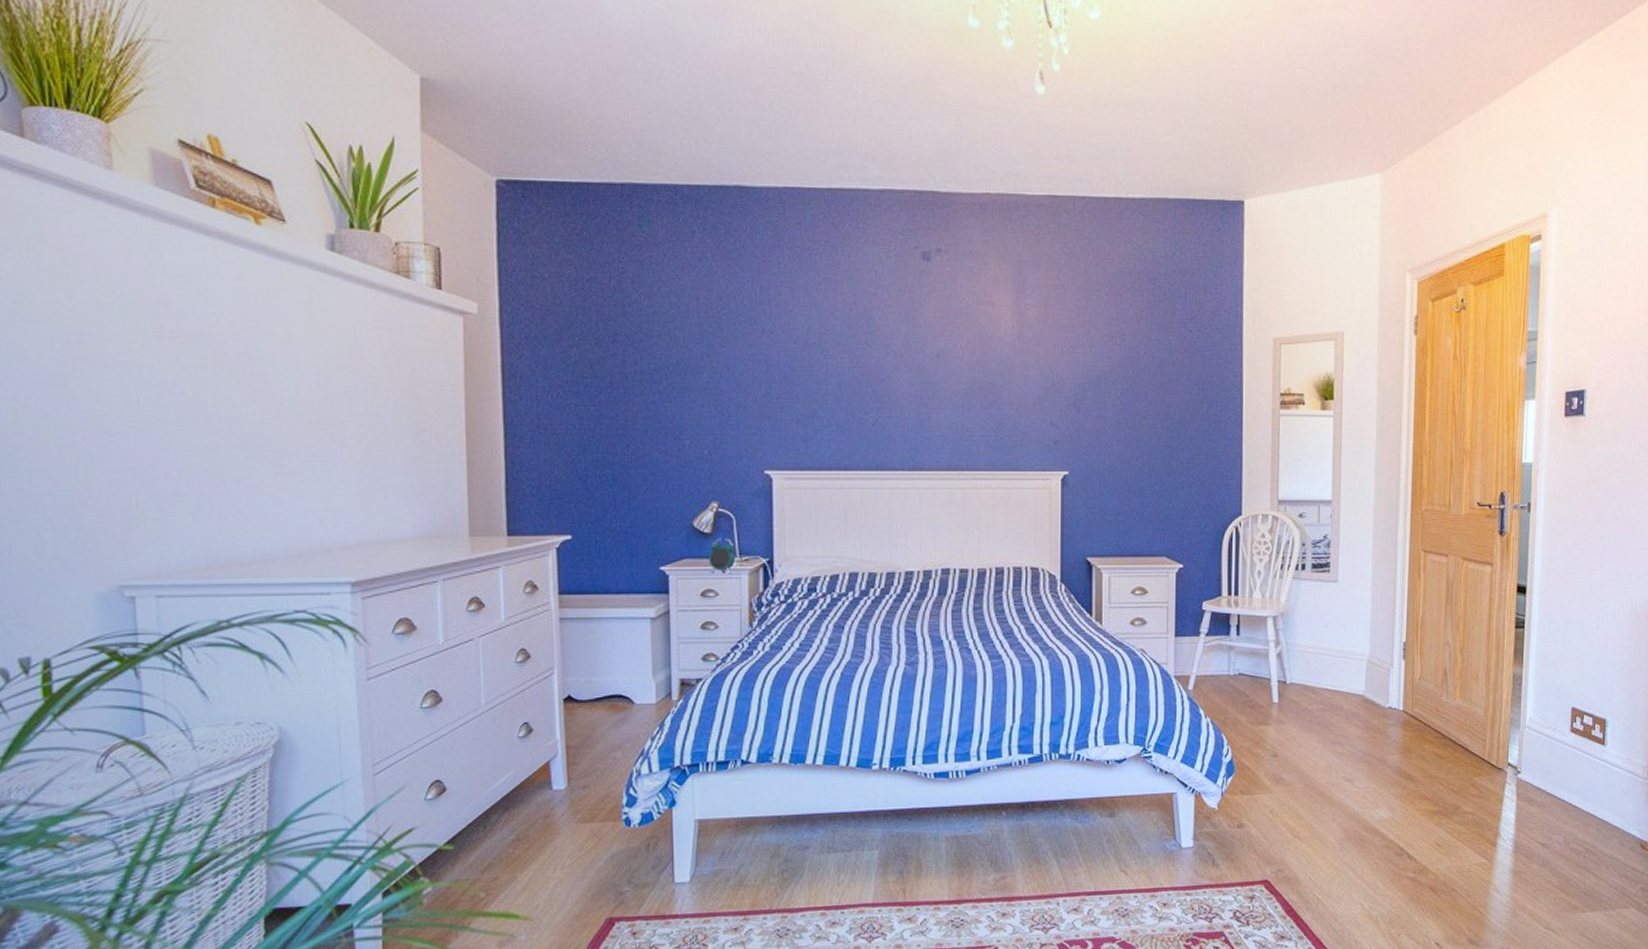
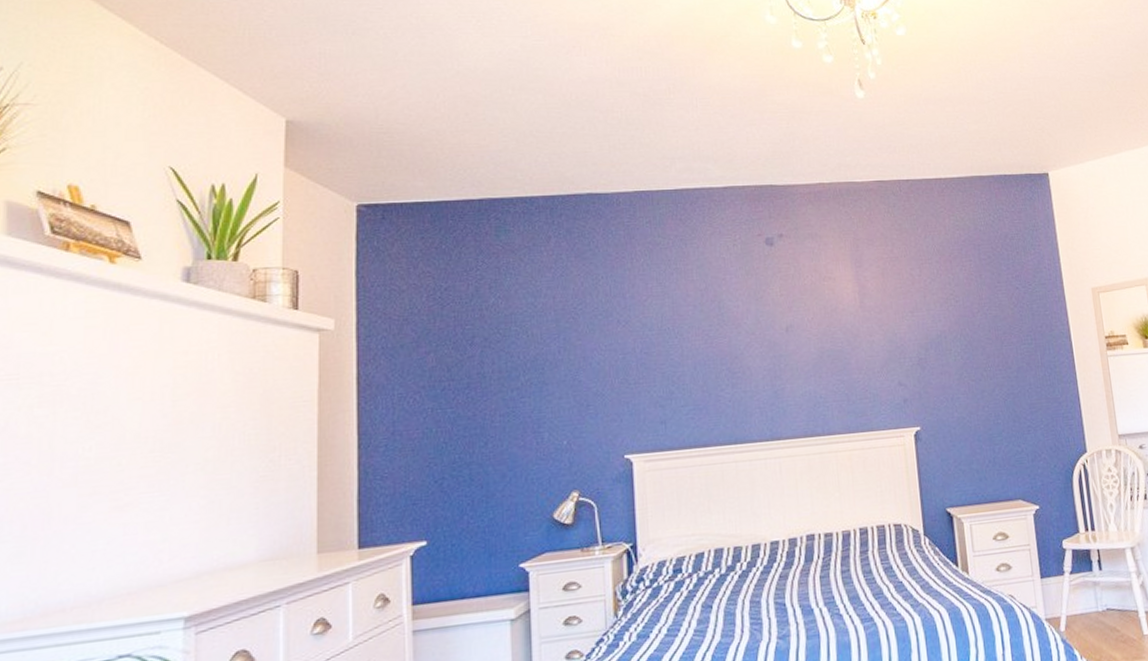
alarm clock: present [708,538,736,573] -> none [569,527,599,565]

